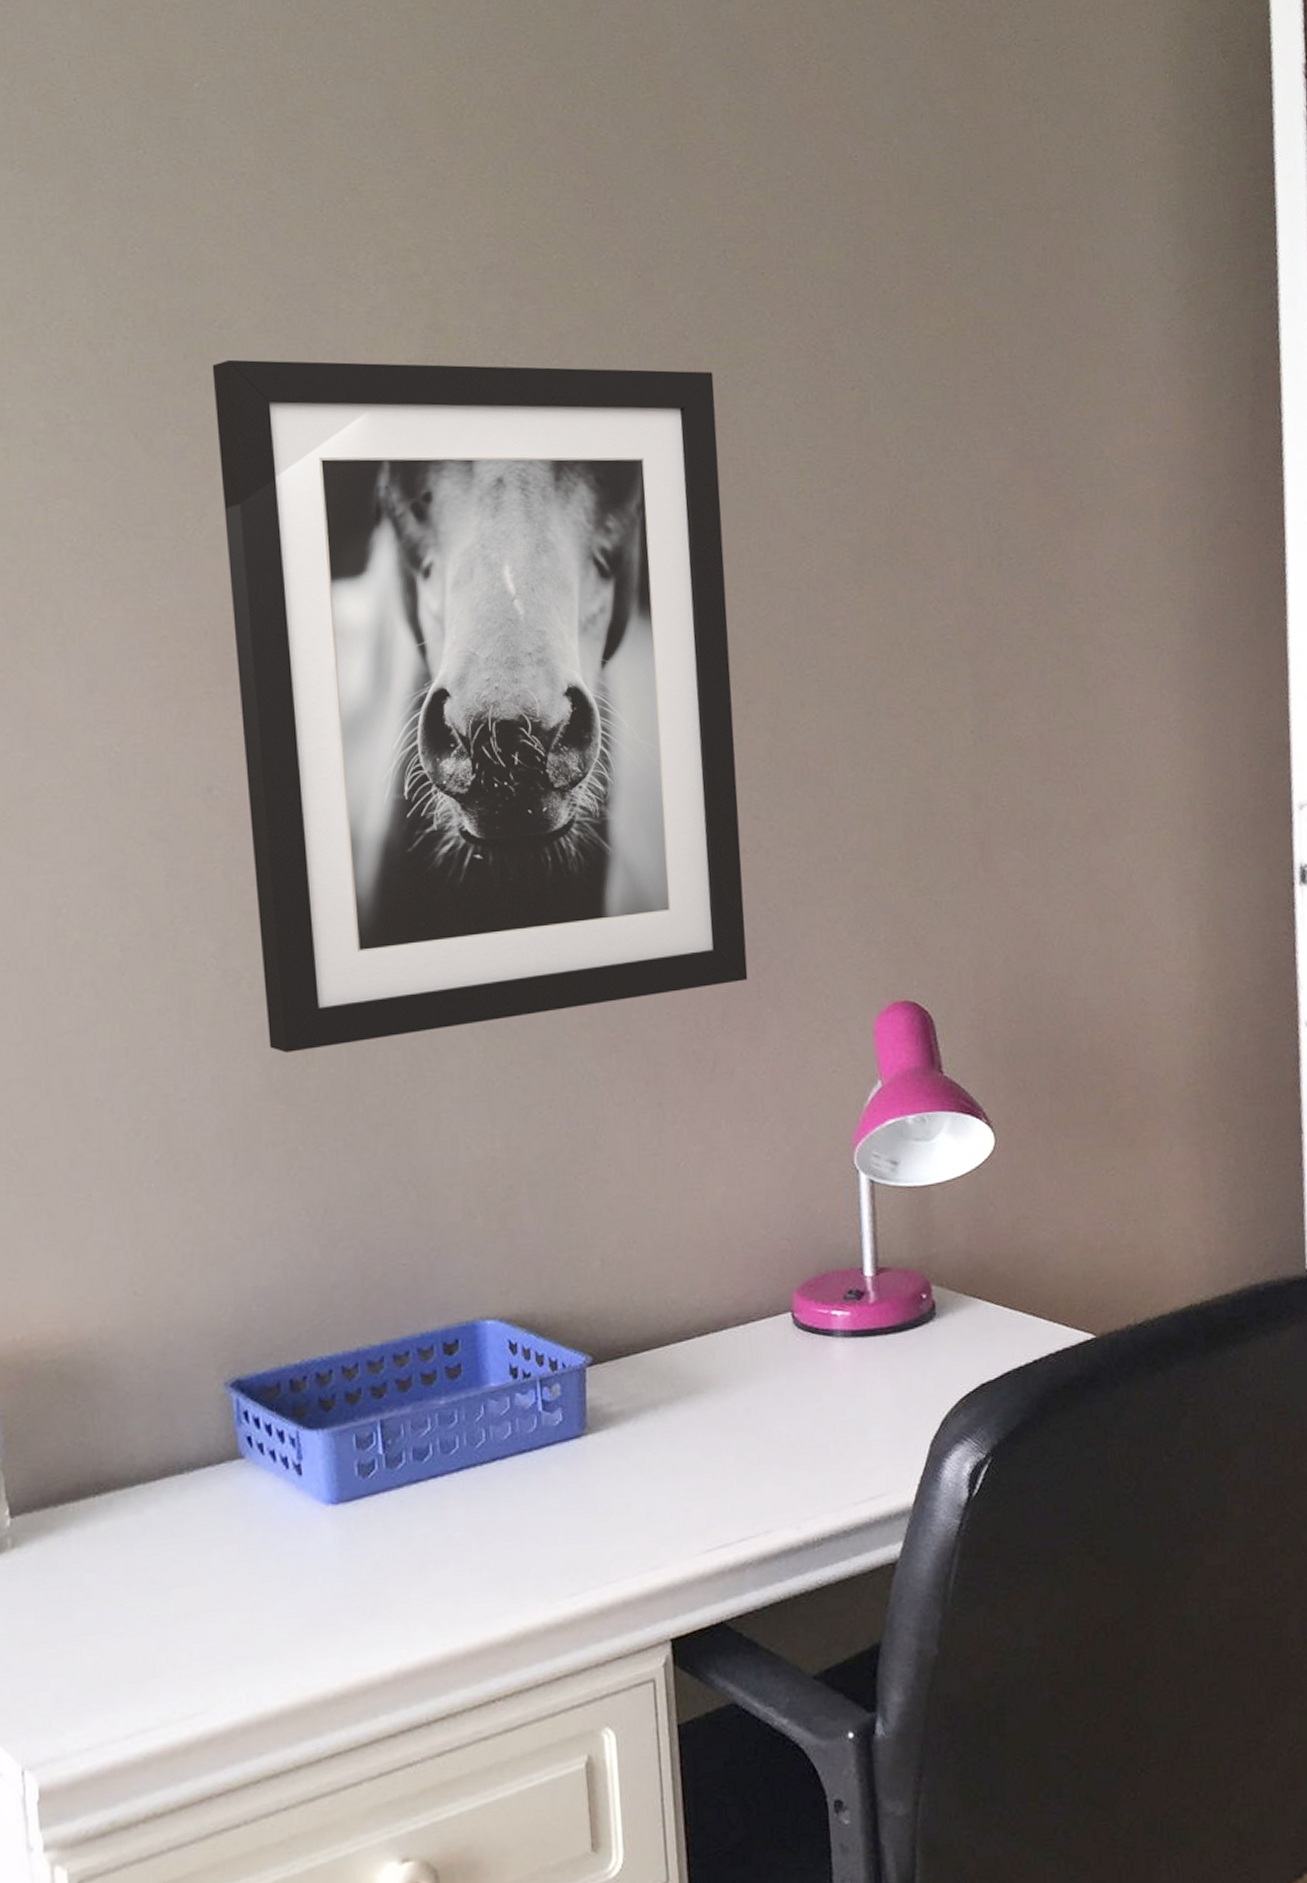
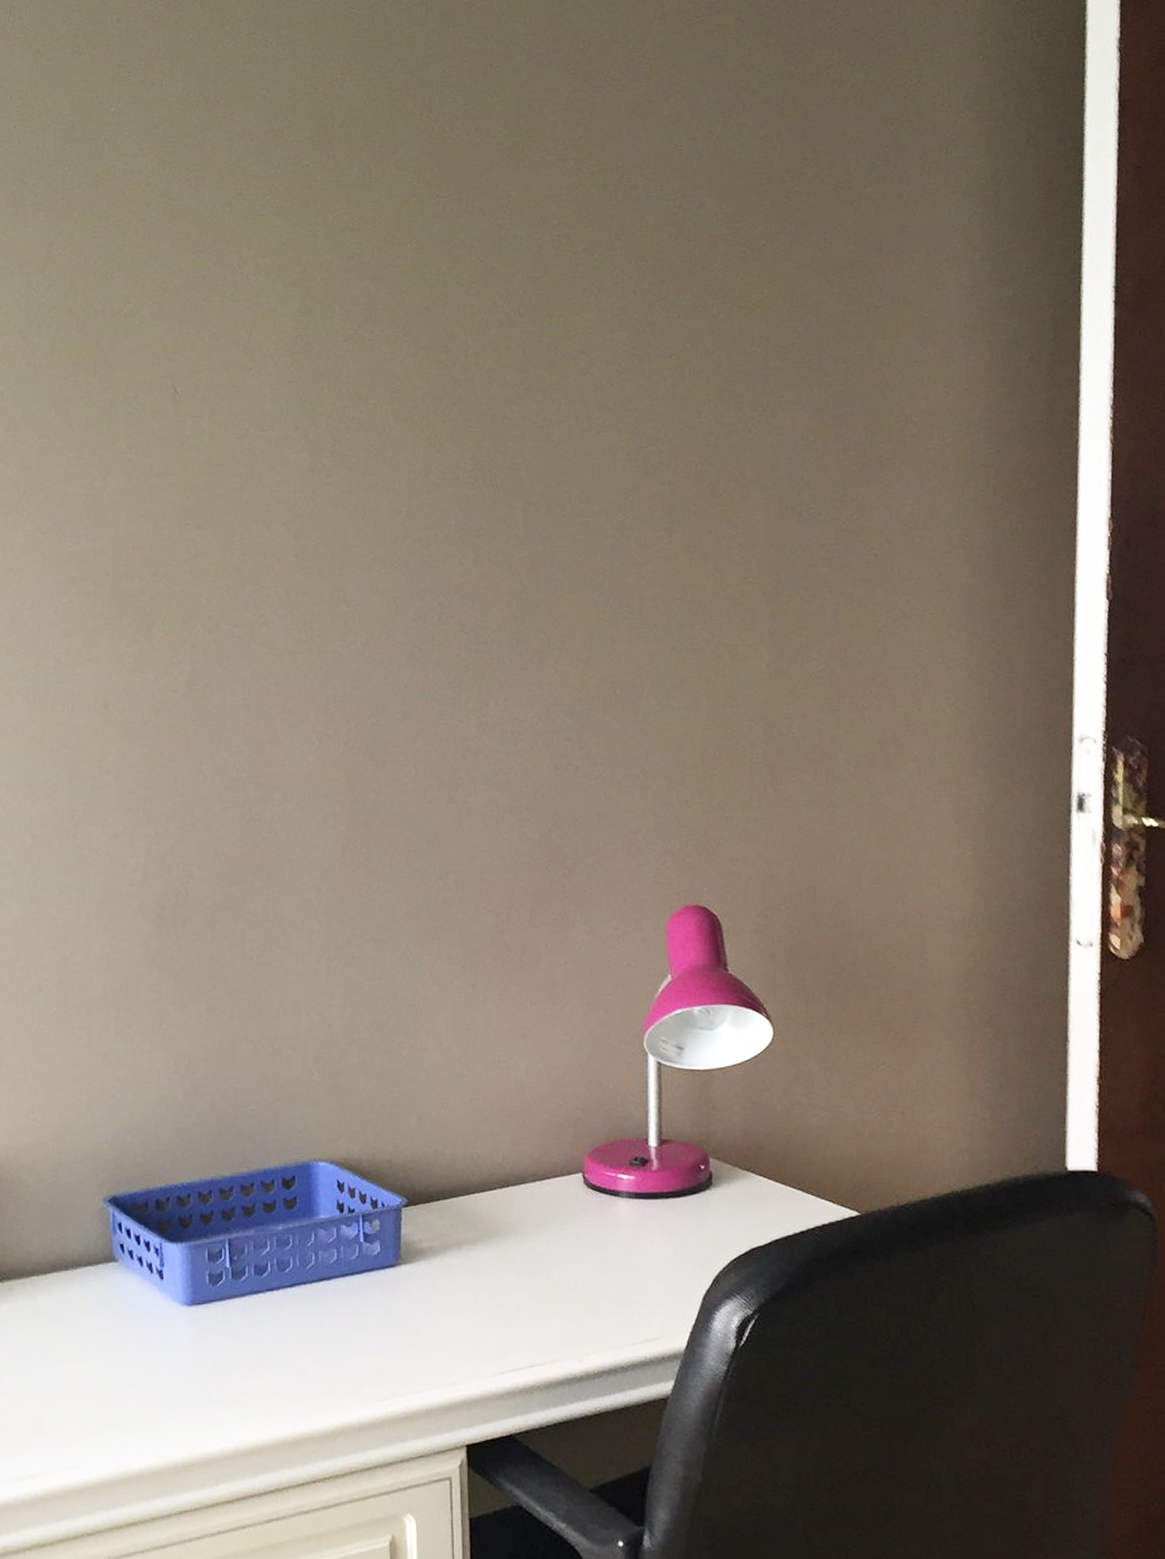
wall art: present [212,359,748,1053] -> none [118,342,555,928]

